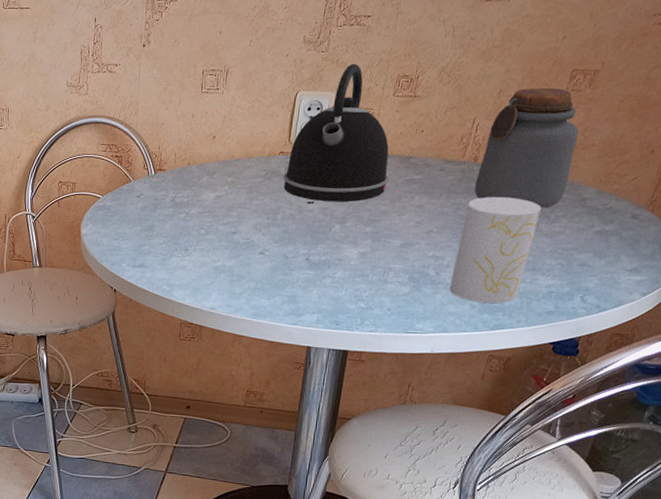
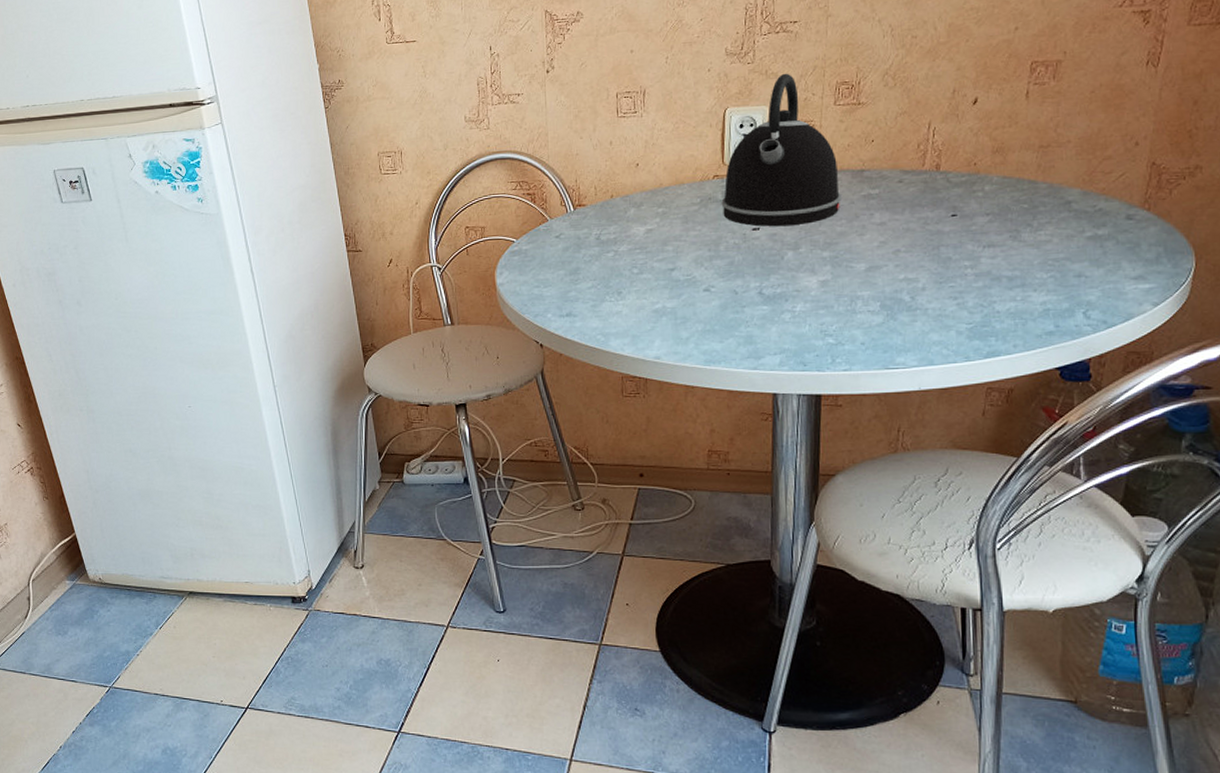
cup: present [449,197,541,304] -> none [929,206,1021,329]
jar: present [475,88,579,208] -> none [941,83,1050,216]

